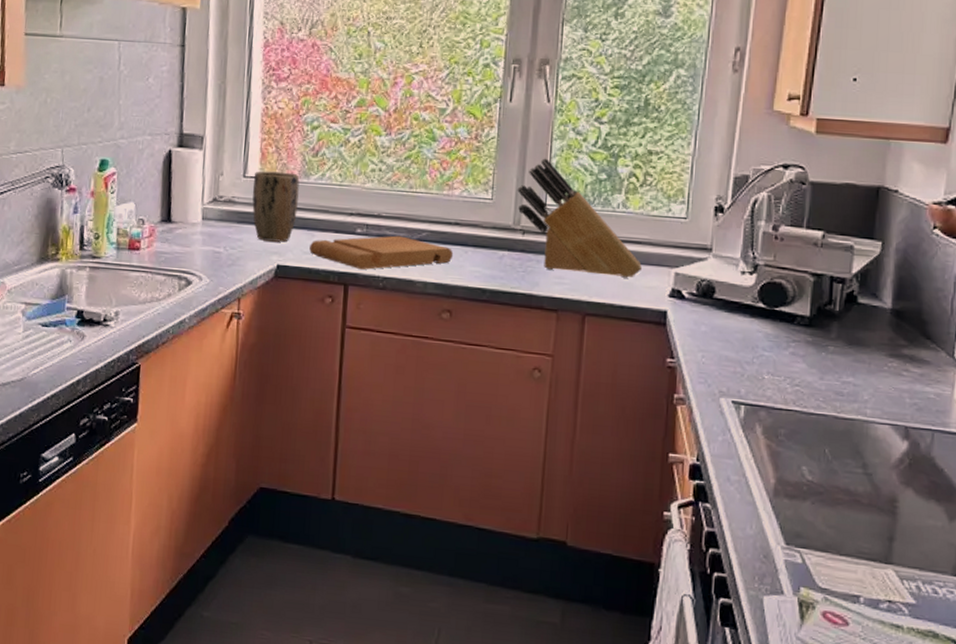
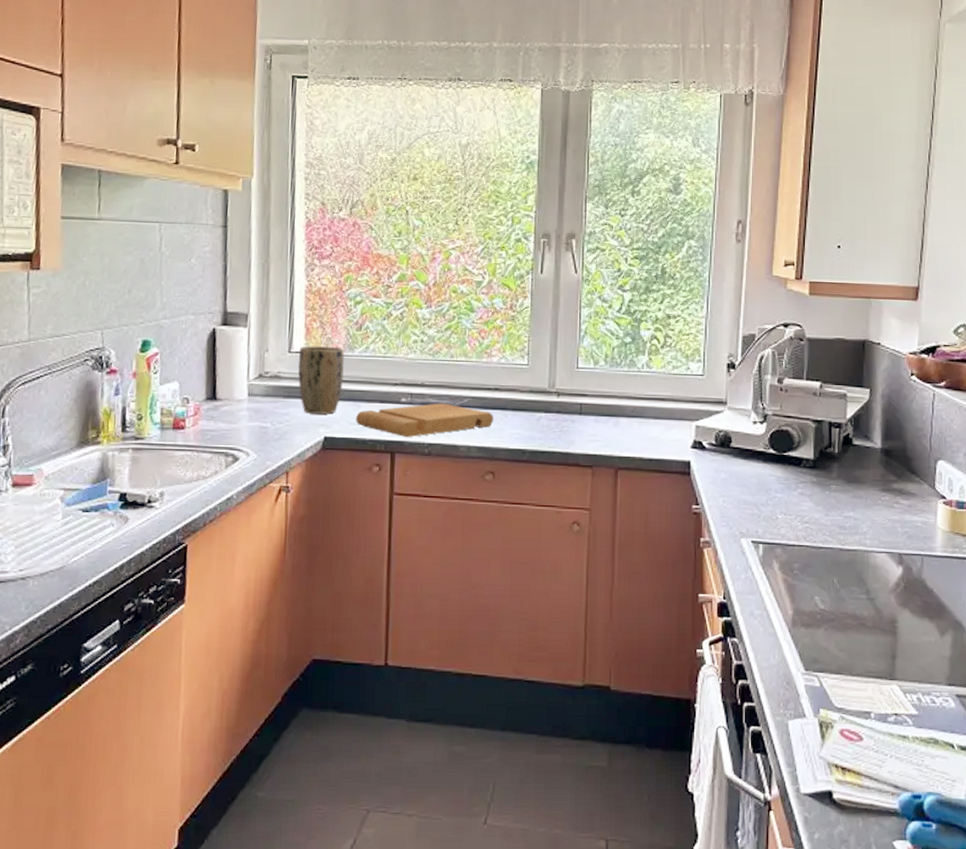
knife block: present [517,158,642,278] -> none [551,325,666,433]

